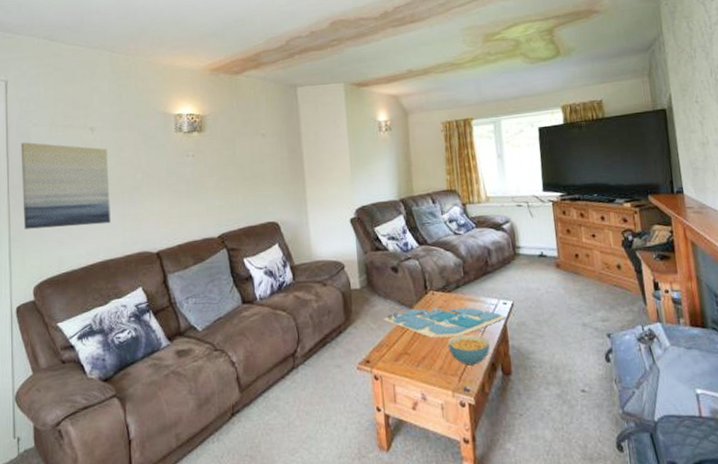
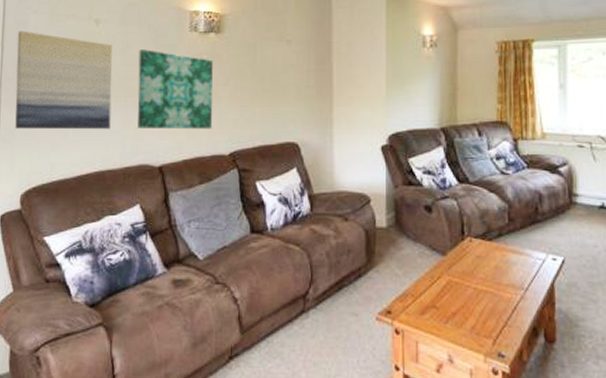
wall art: none [131,150,202,220] -> present [137,49,213,130]
board game: present [383,299,506,338] -> none [410,248,555,293]
cereal bowl: present [448,334,490,366] -> none [484,291,533,328]

